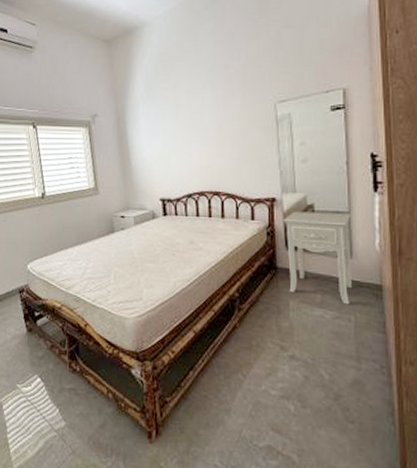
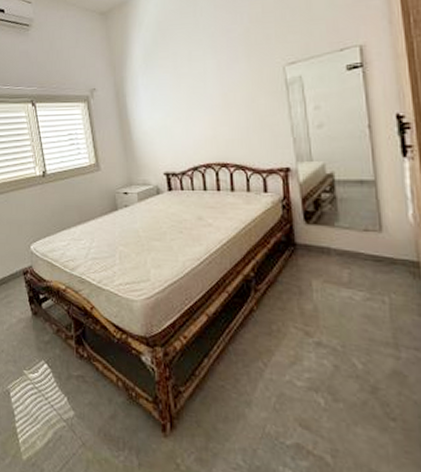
nightstand: present [283,211,353,305] -> none [299,181,385,285]

